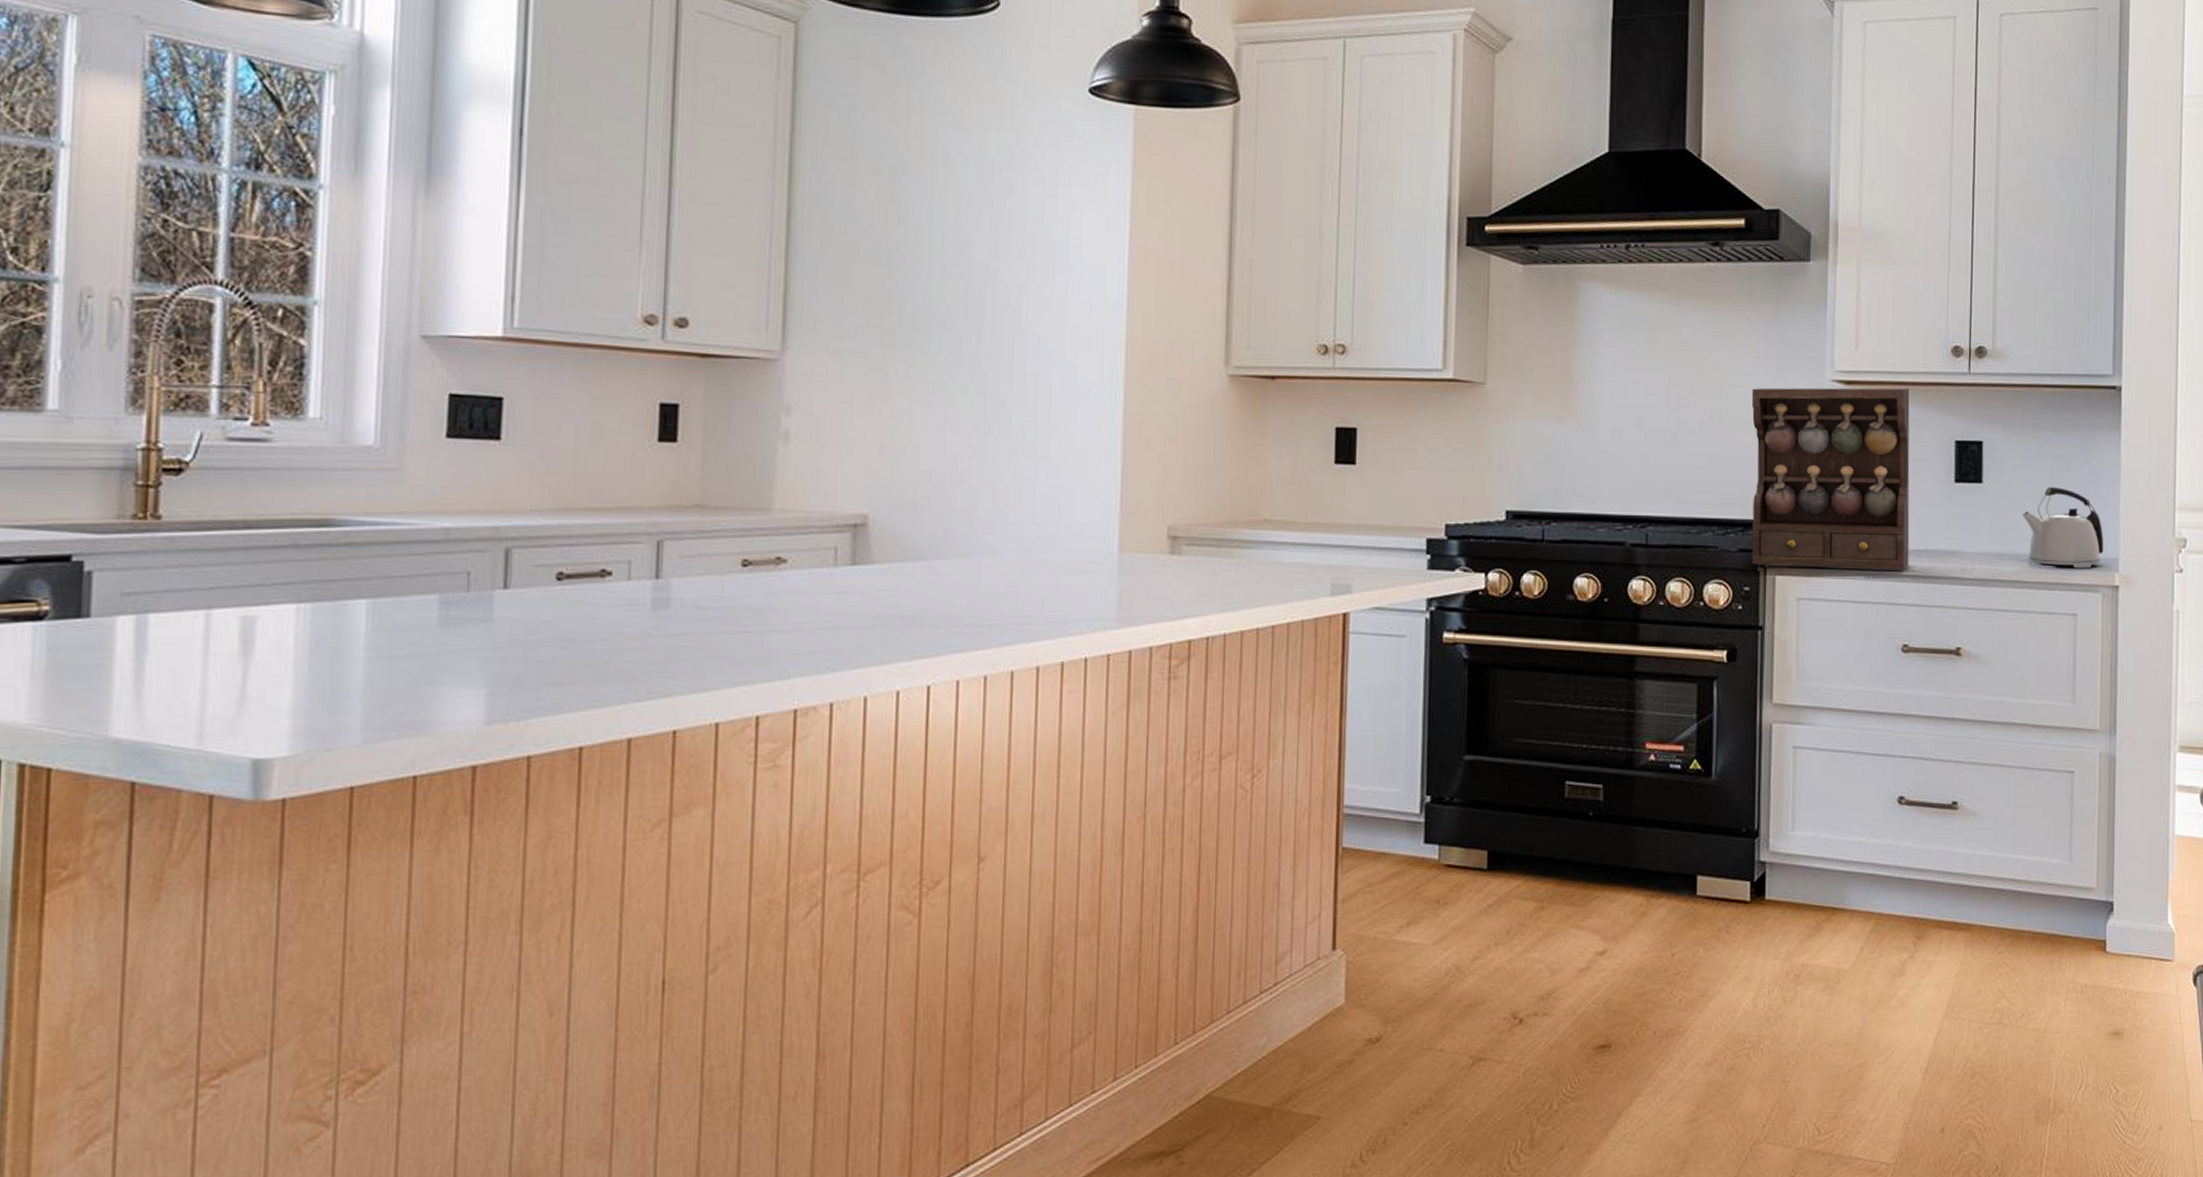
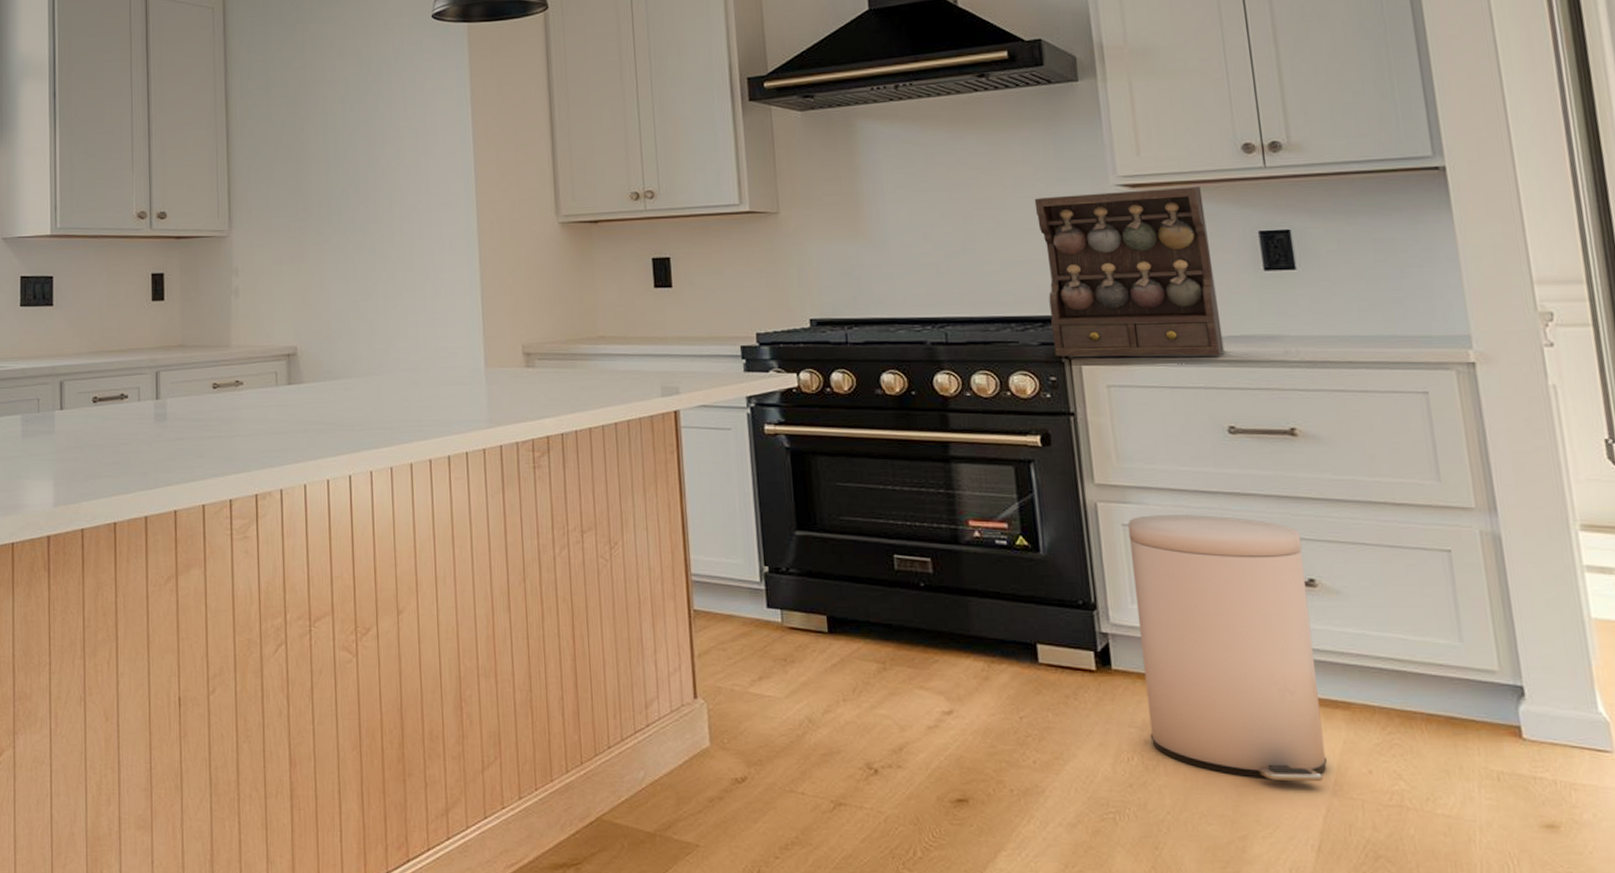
pedal bin: none [1792,737,1951,1005] -> present [1127,515,1328,782]
kettle: present [2021,487,2104,569] -> none [1346,269,1451,347]

